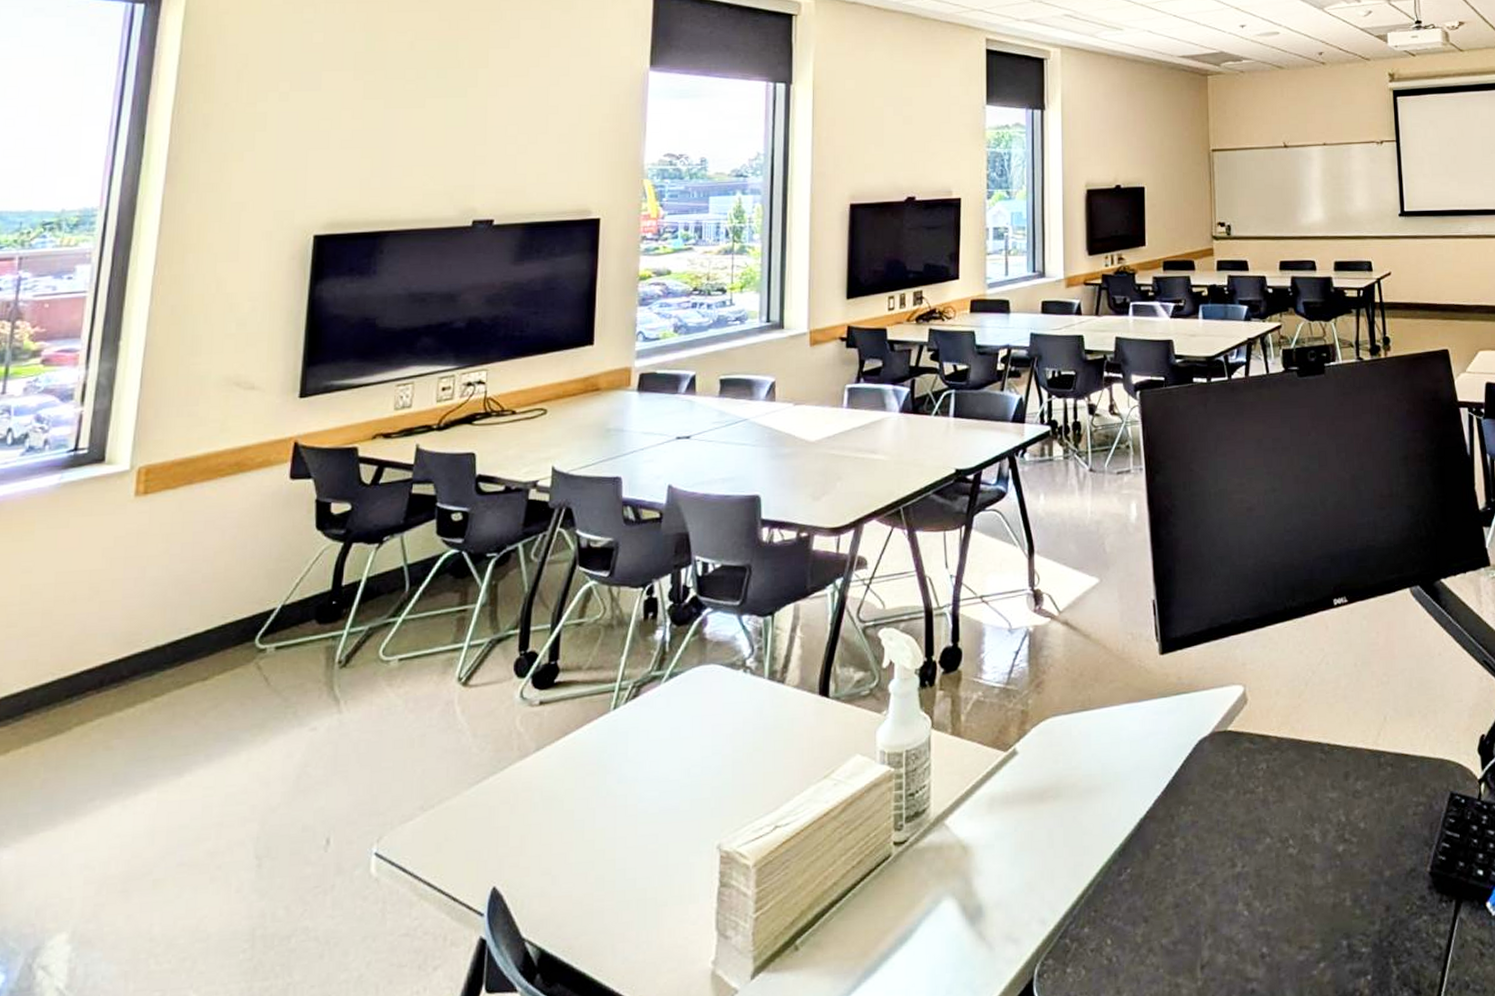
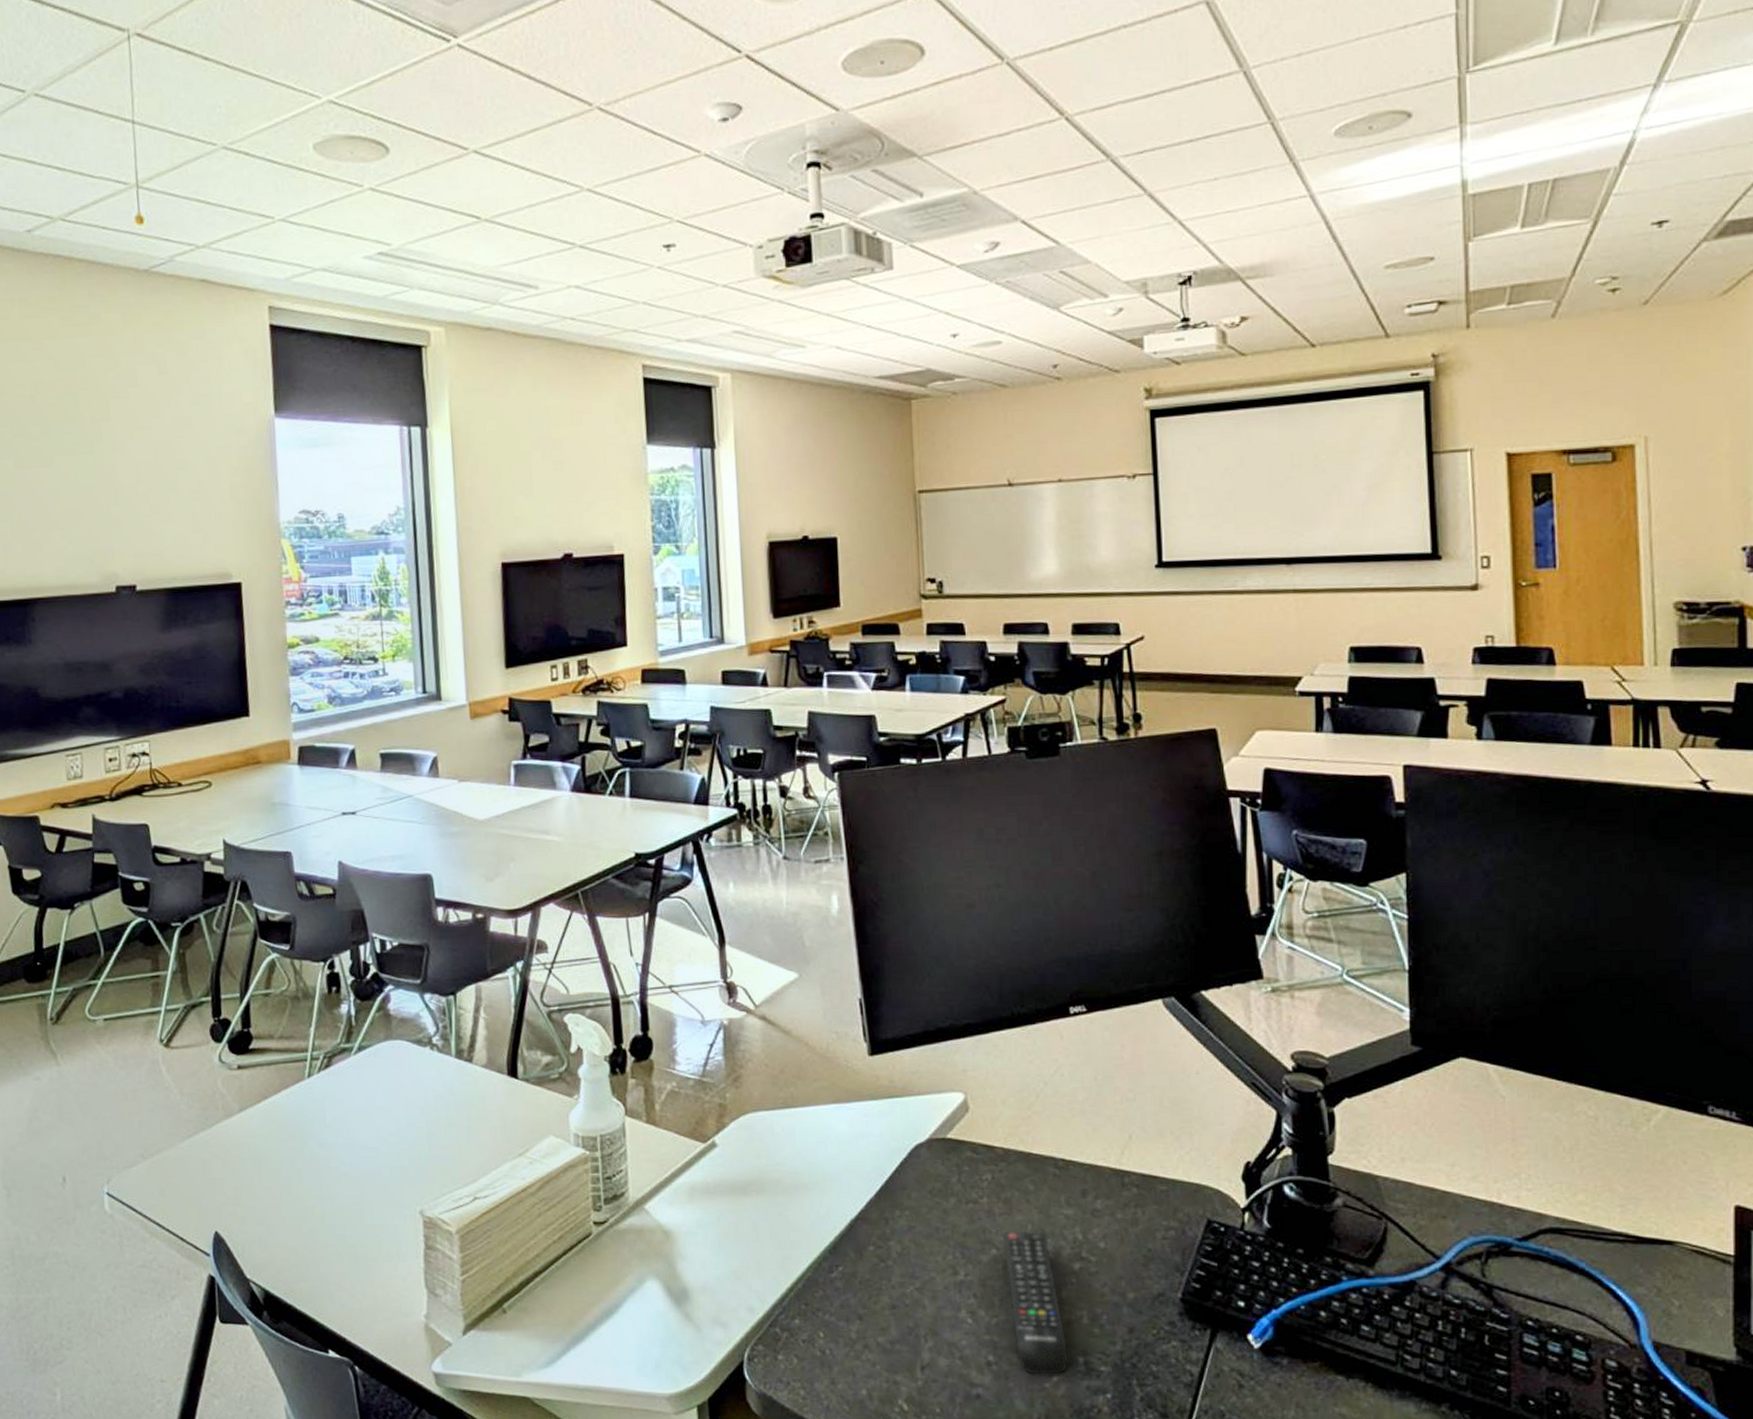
remote control: none [1275,817,1334,963] -> present [1002,1231,1069,1374]

